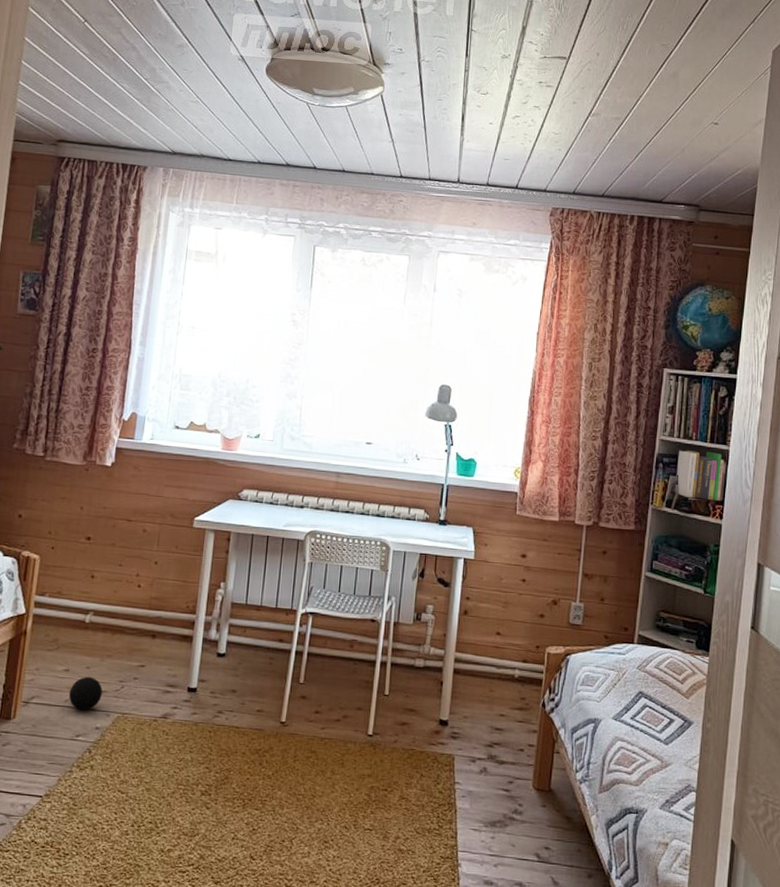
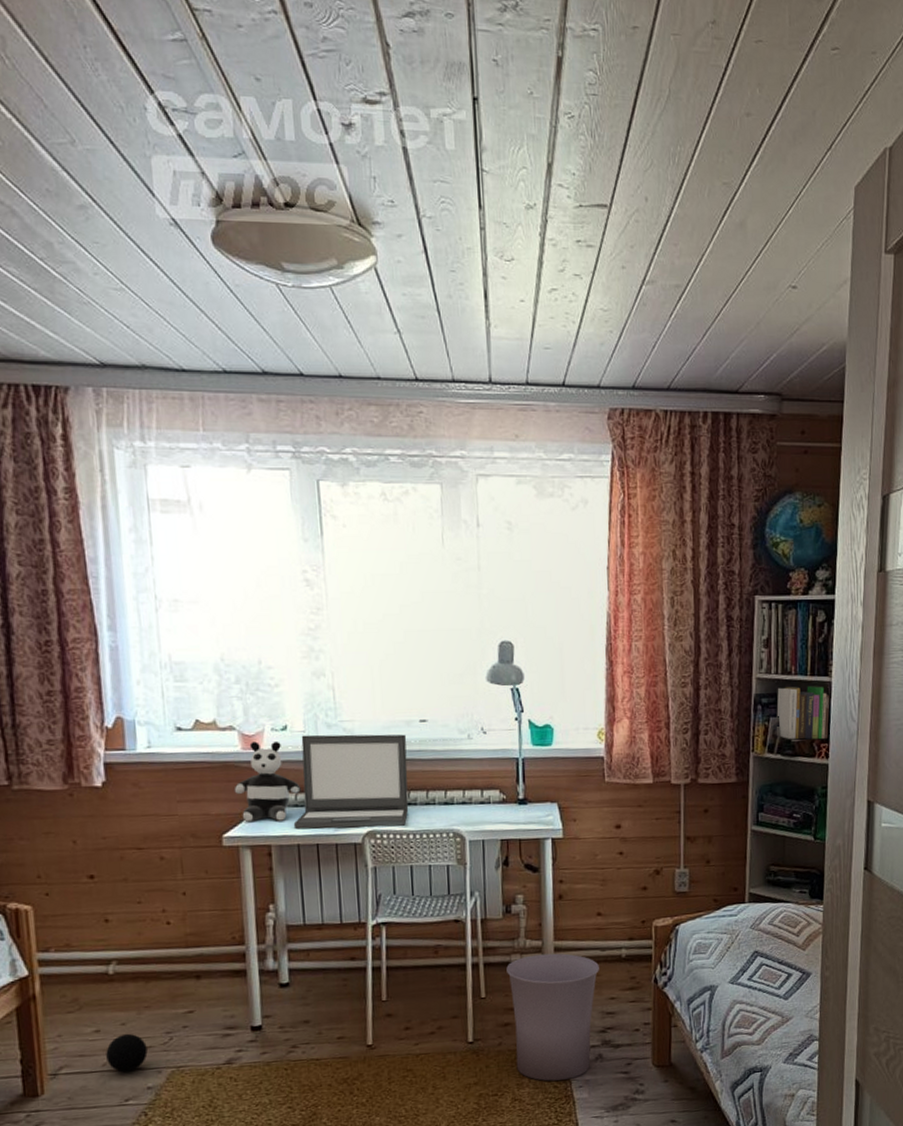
stuffed animal: none [210,444,262,513] -> present [234,741,301,822]
laptop: none [251,443,354,531] -> present [293,734,409,830]
waste bin: none [407,662,493,787] -> present [506,953,599,1081]

